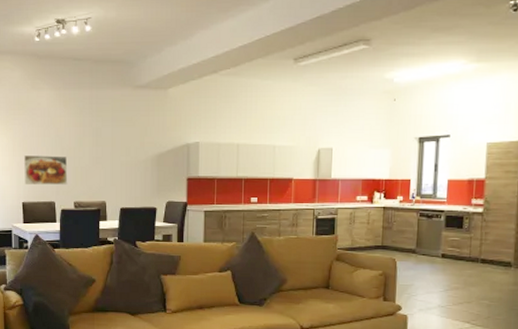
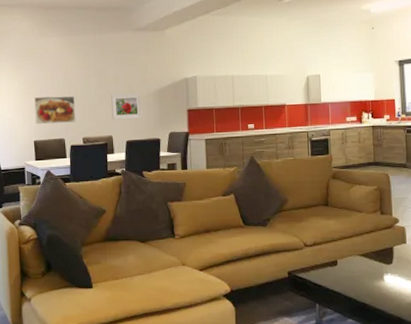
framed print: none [106,157,139,185] -> present [111,93,142,120]

